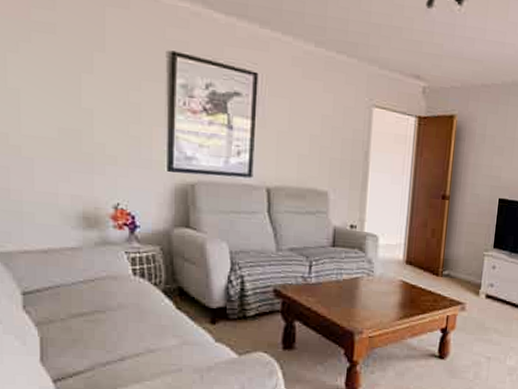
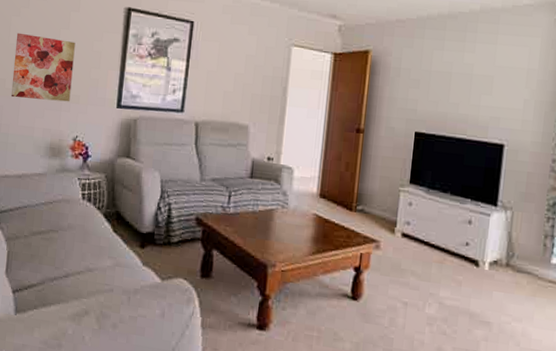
wall art: none [16,74,104,164] -> present [11,32,76,102]

